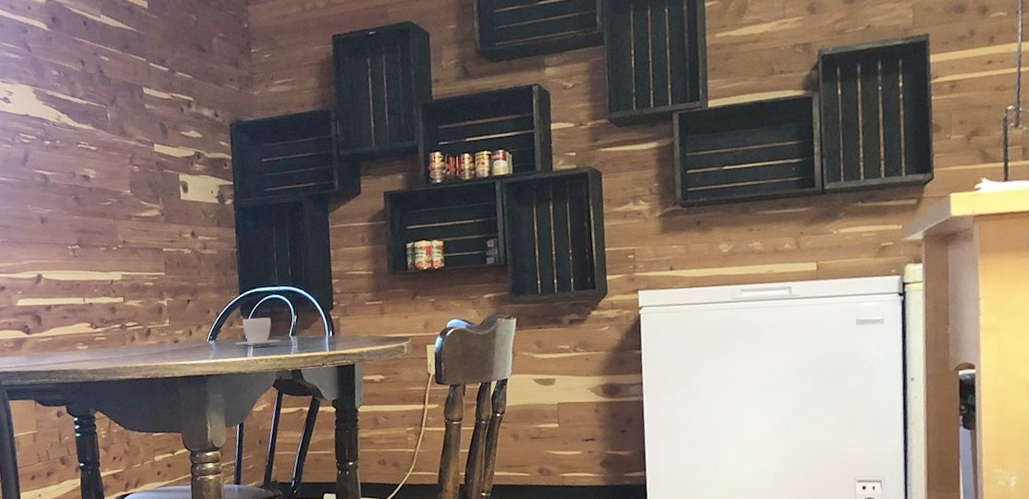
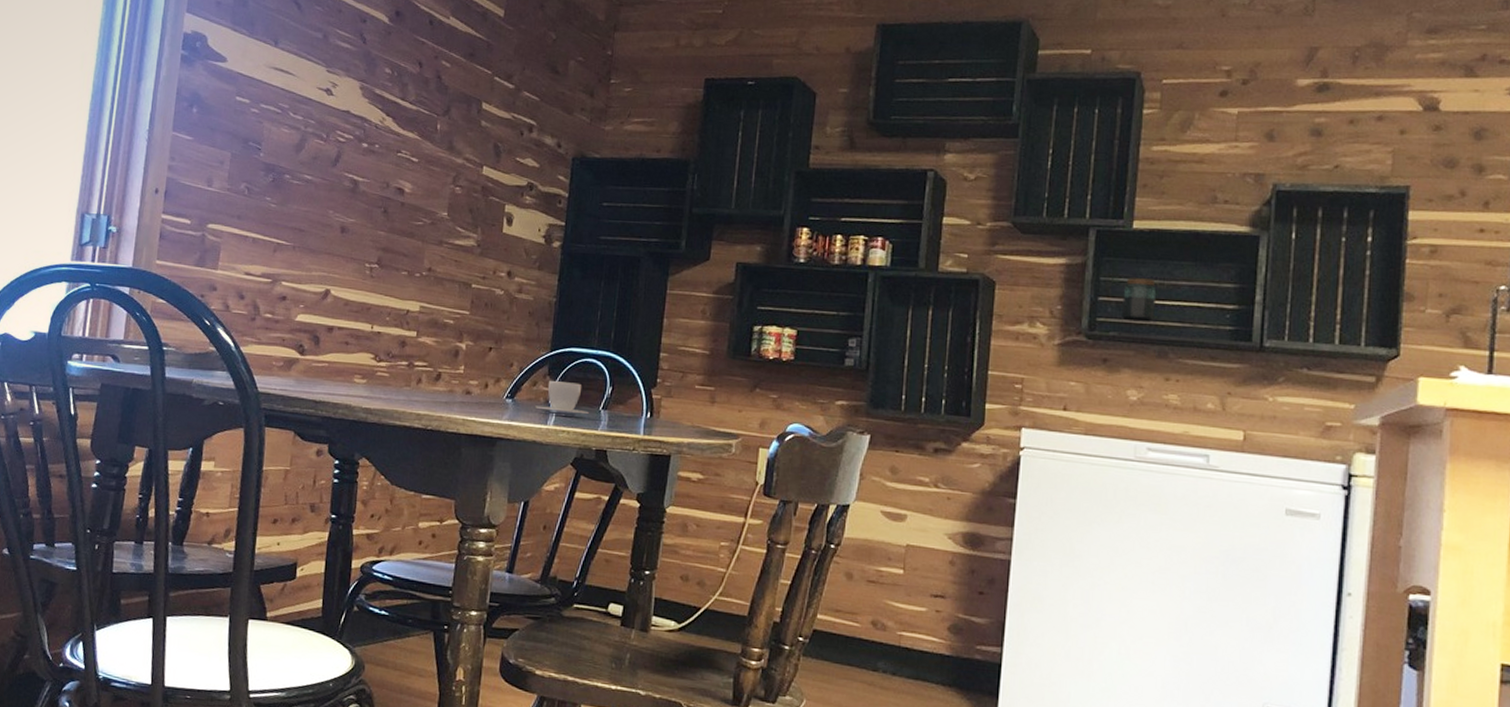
peanut butter: none [706,148,735,187] -> present [1122,278,1157,323]

